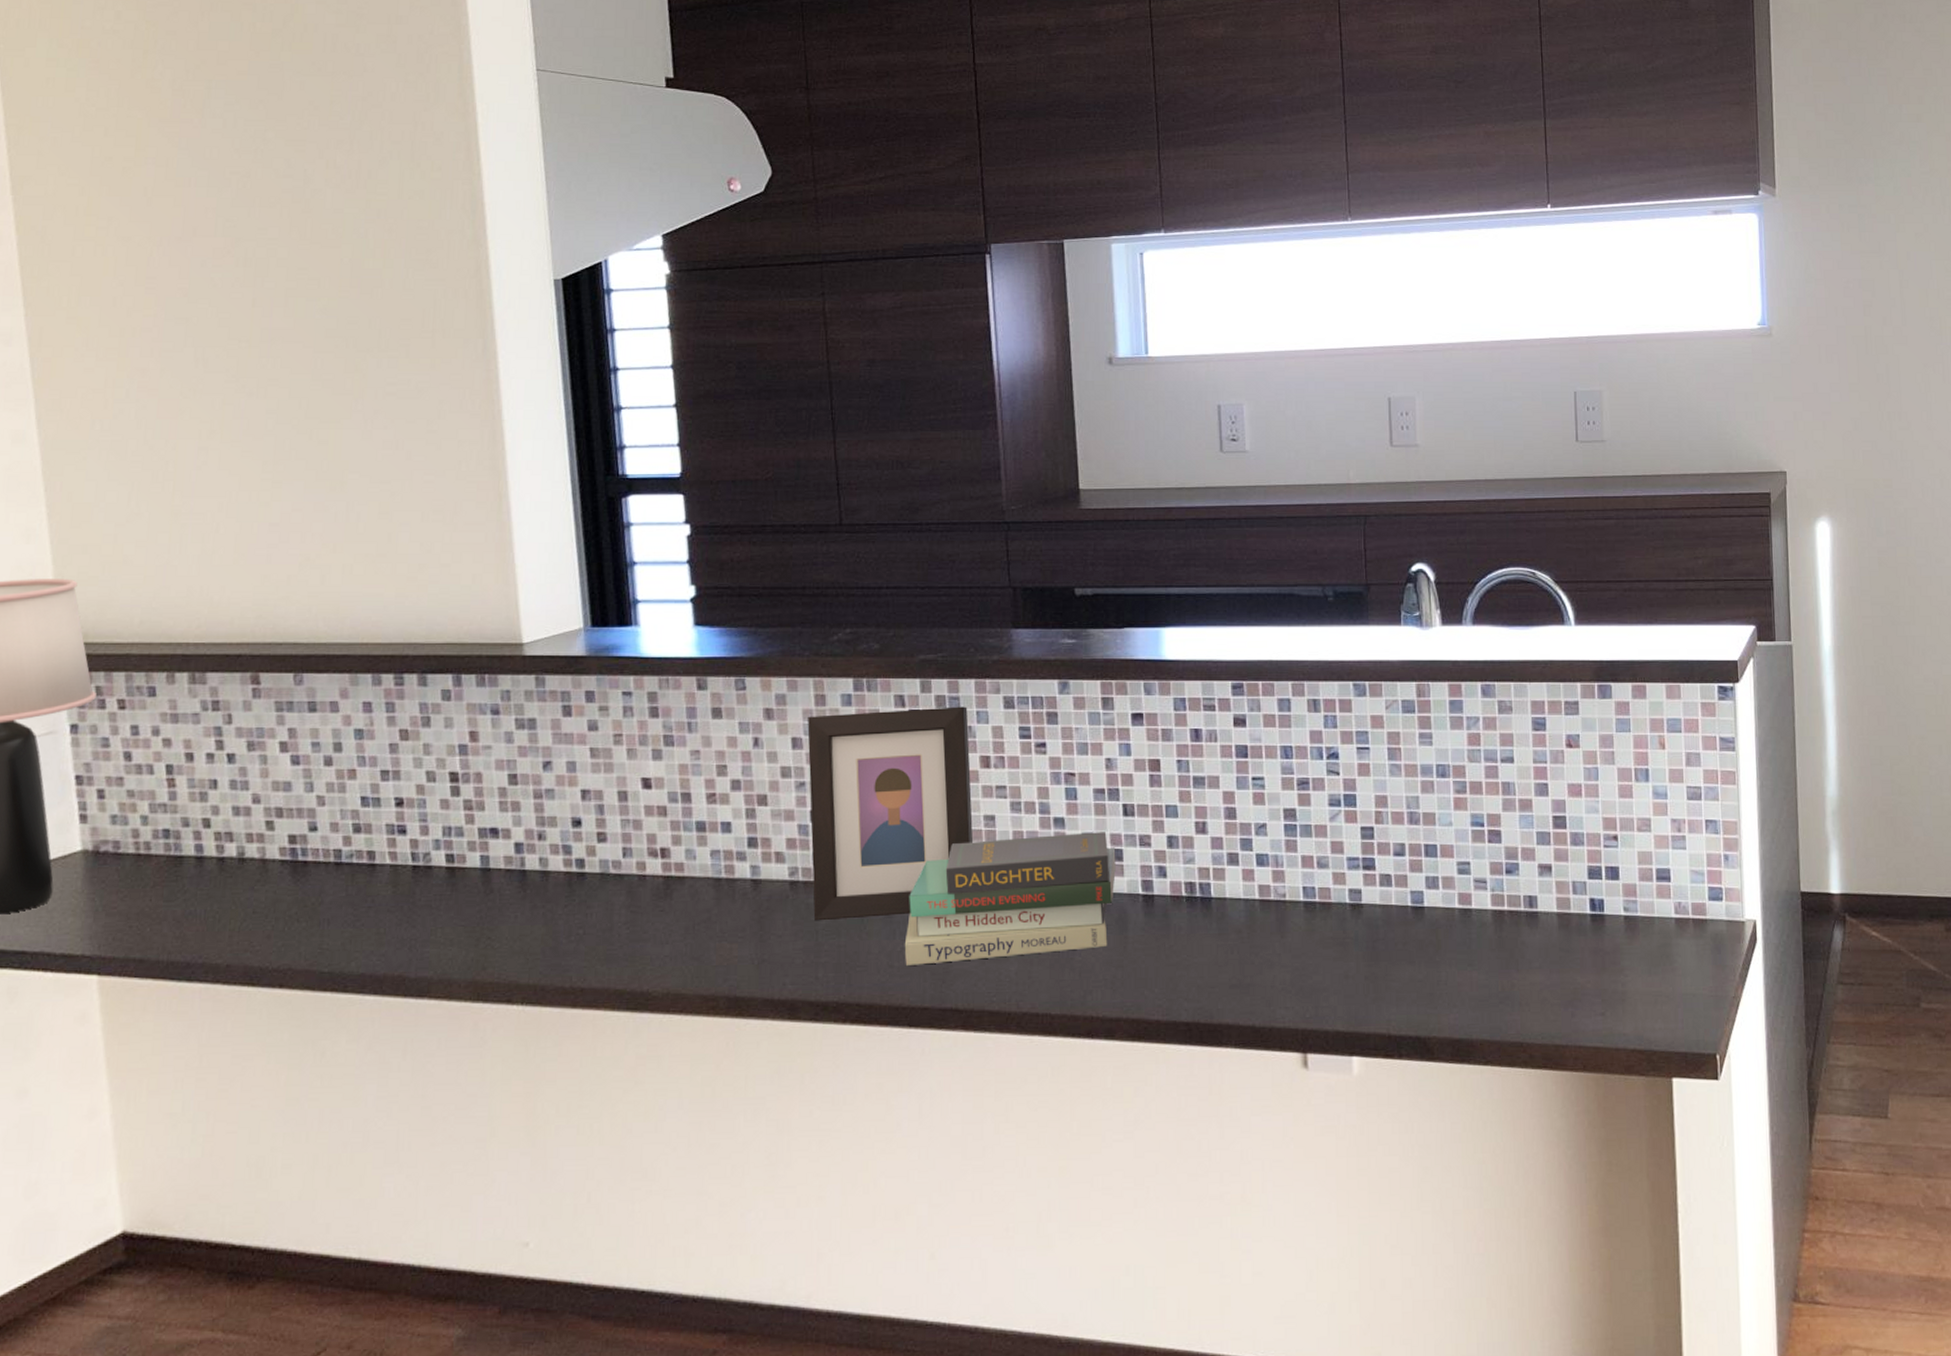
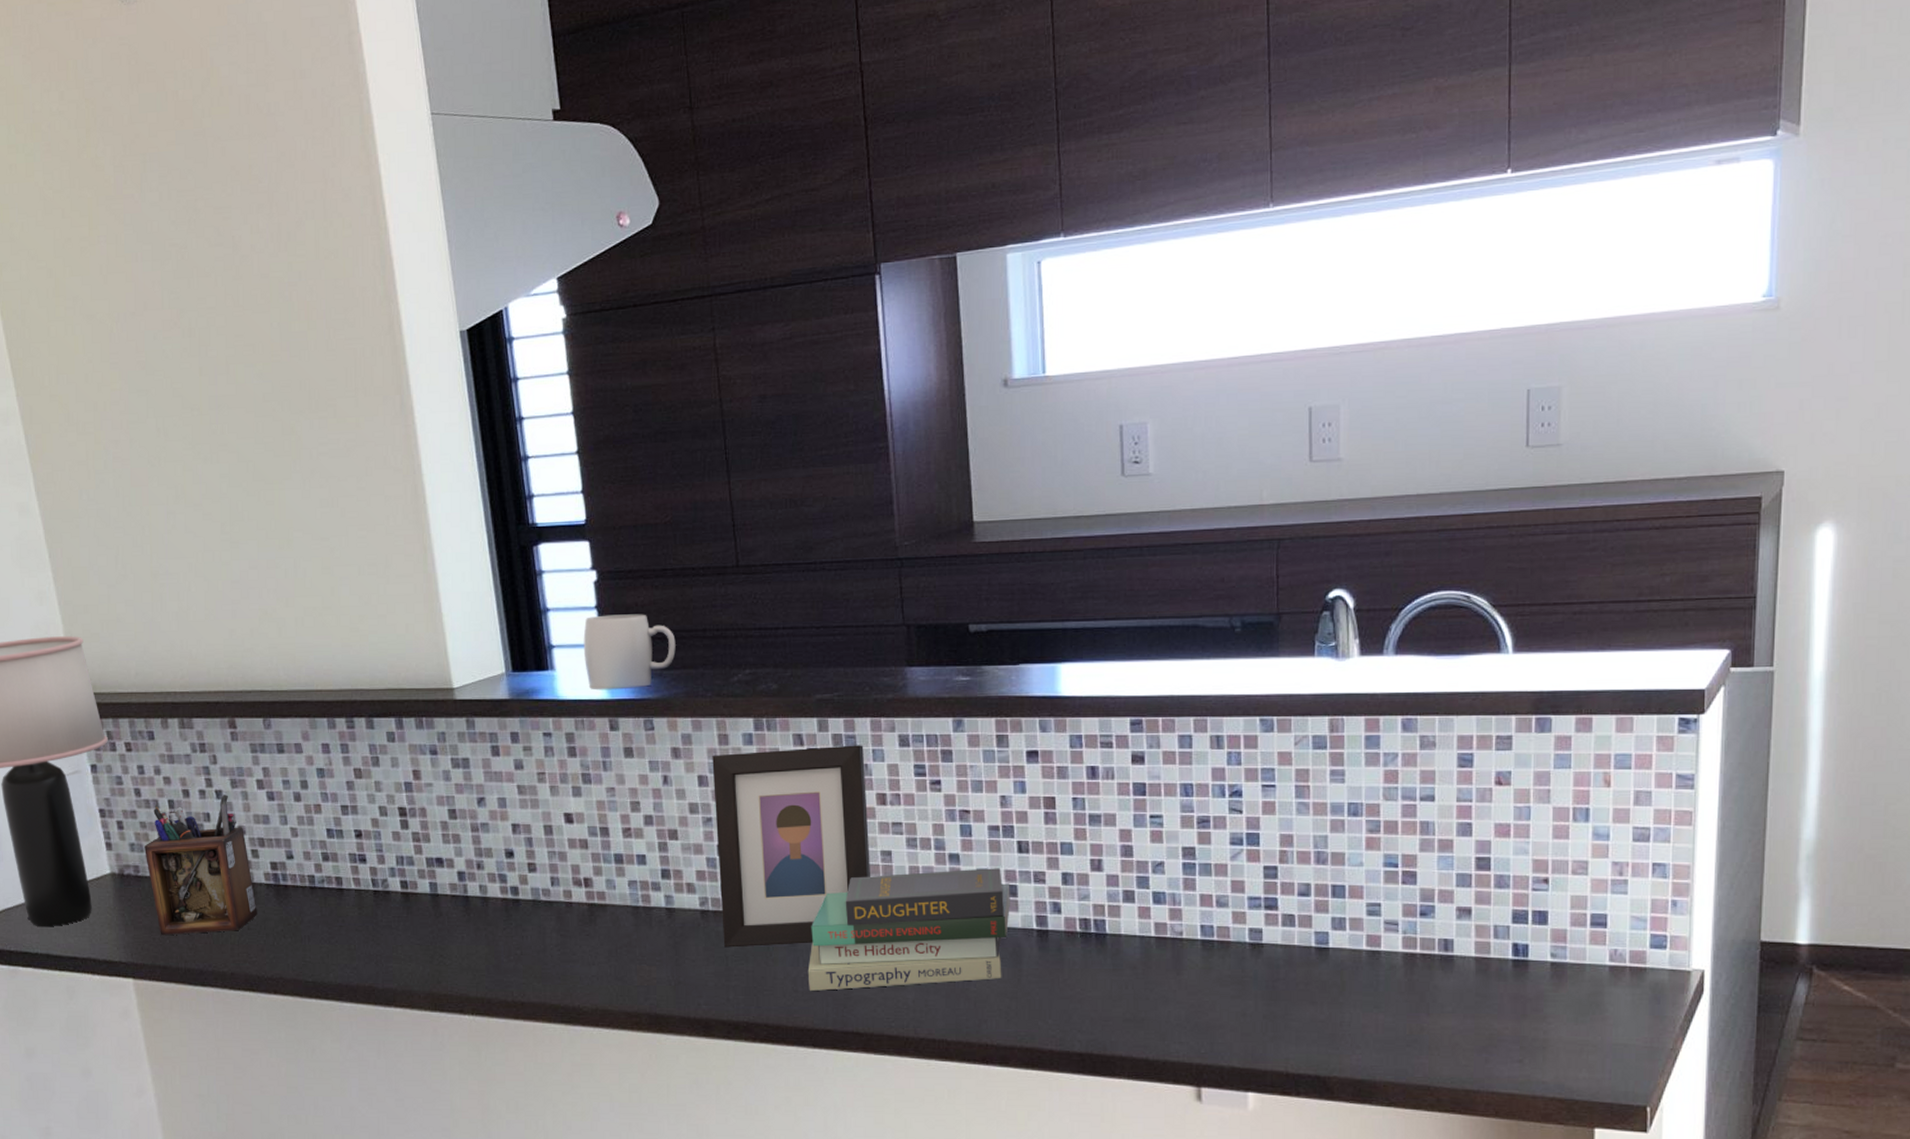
desk organizer: none [129,759,267,923] -> present [144,795,257,936]
mug: none [672,570,773,648] -> present [583,614,676,690]

